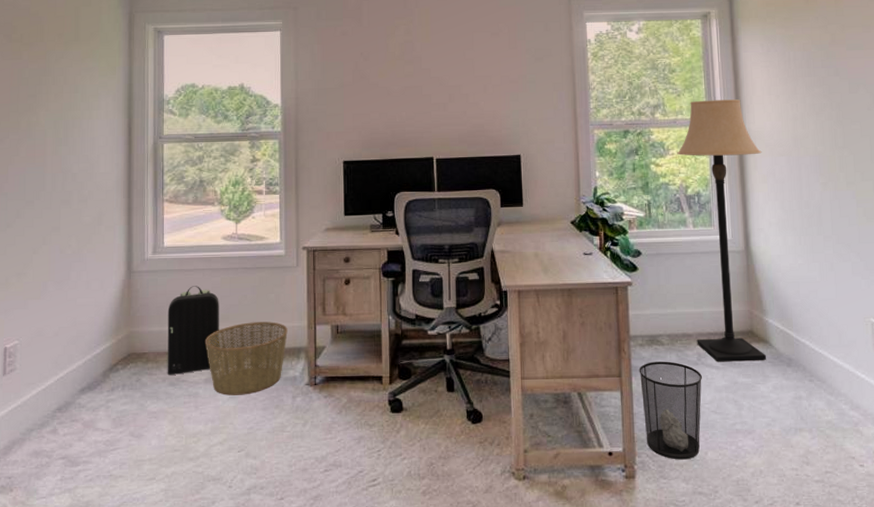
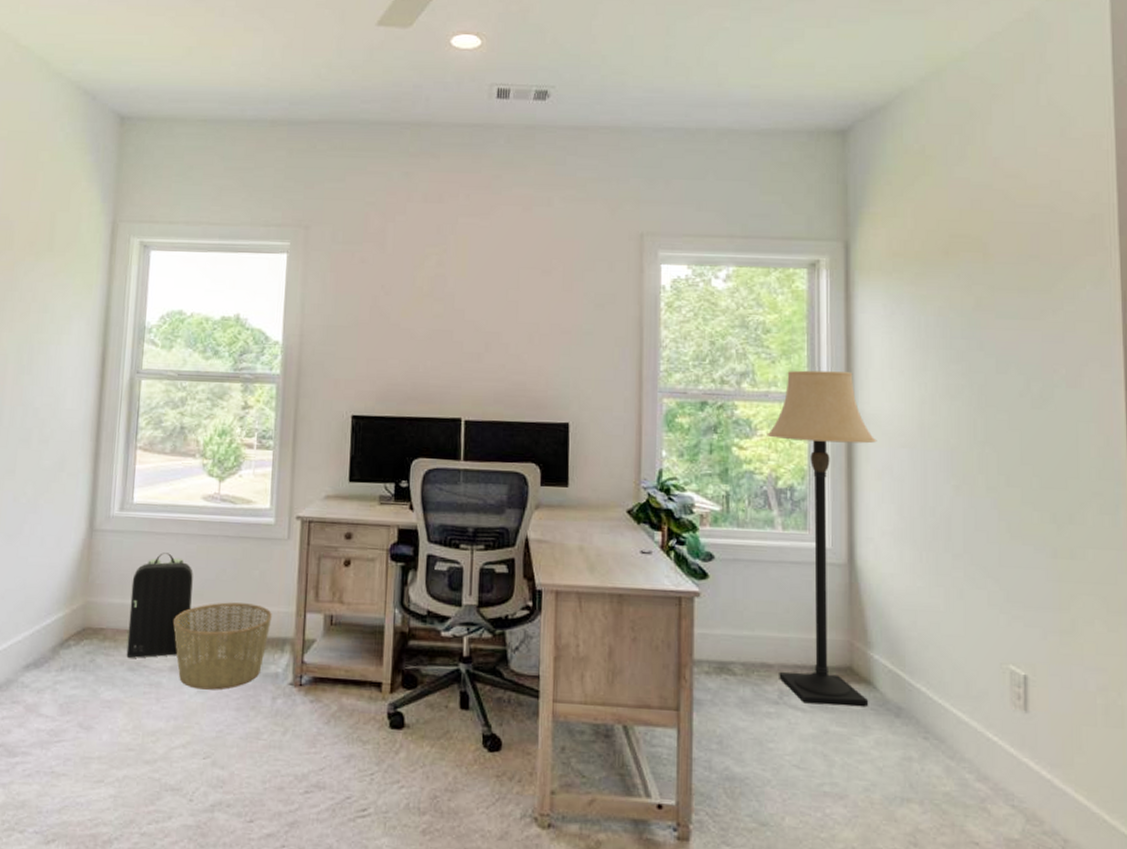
waste bin: present [639,361,703,460] -> none [702,695,784,824]

